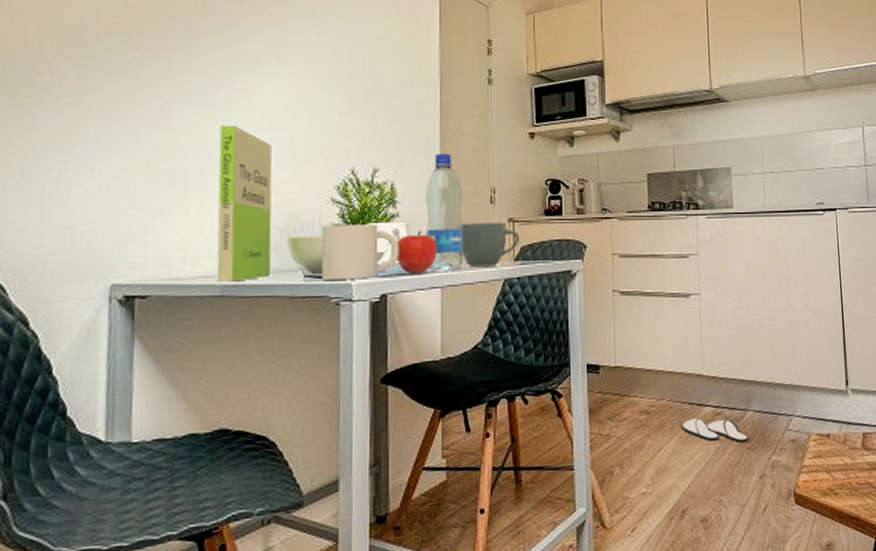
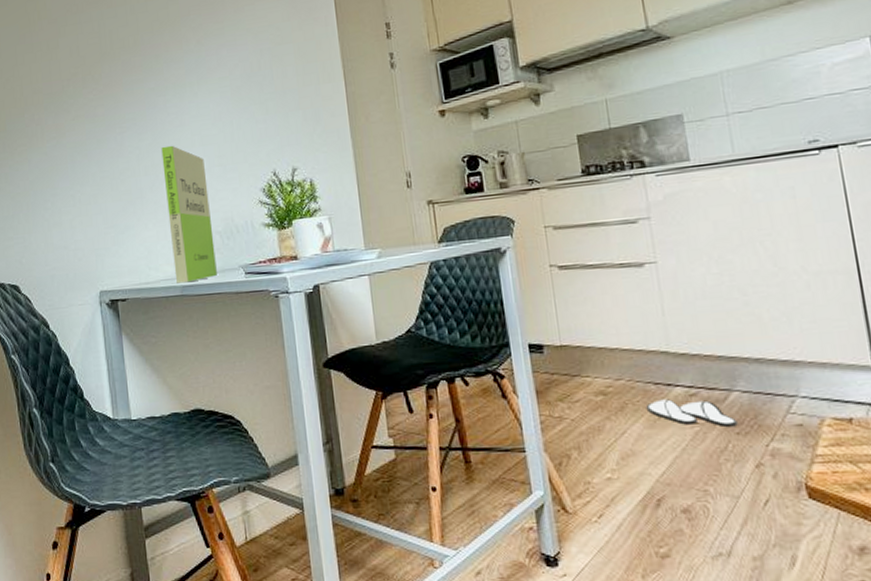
bowl: present [285,236,388,275] -> none [225,231,315,272]
mug: present [321,224,399,280] -> none [254,220,326,276]
fruit: present [396,230,437,274] -> none [321,222,361,264]
bottle: present [425,154,463,272] -> none [342,144,387,260]
cup: present [460,222,519,268] -> none [380,205,441,254]

